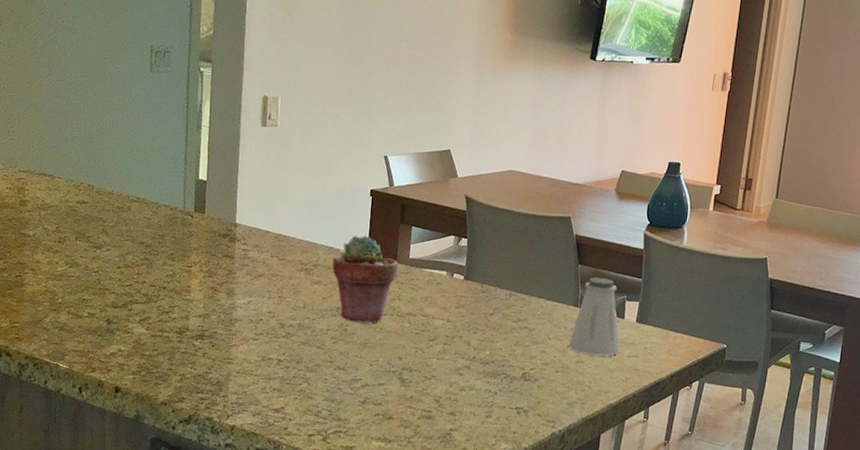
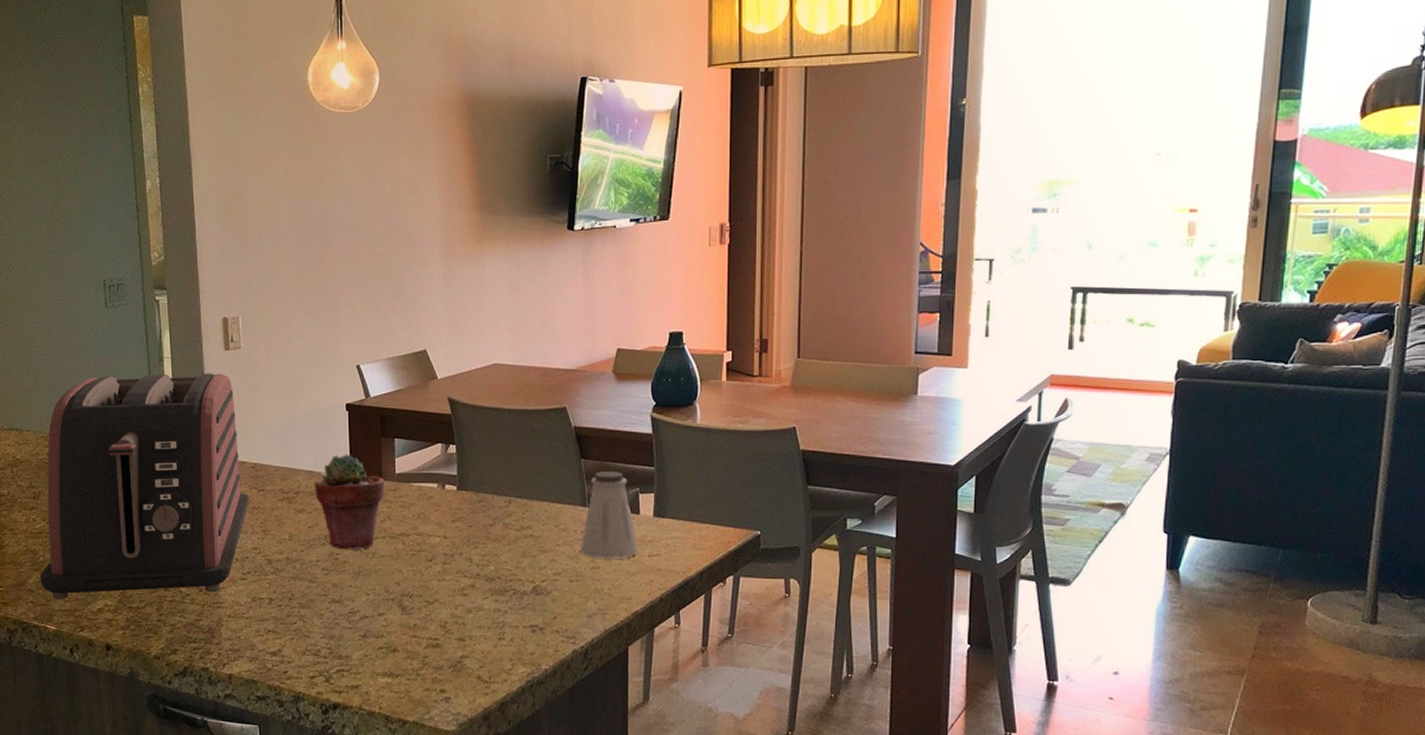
toaster: none [57,135,270,349] -> present [40,373,249,600]

